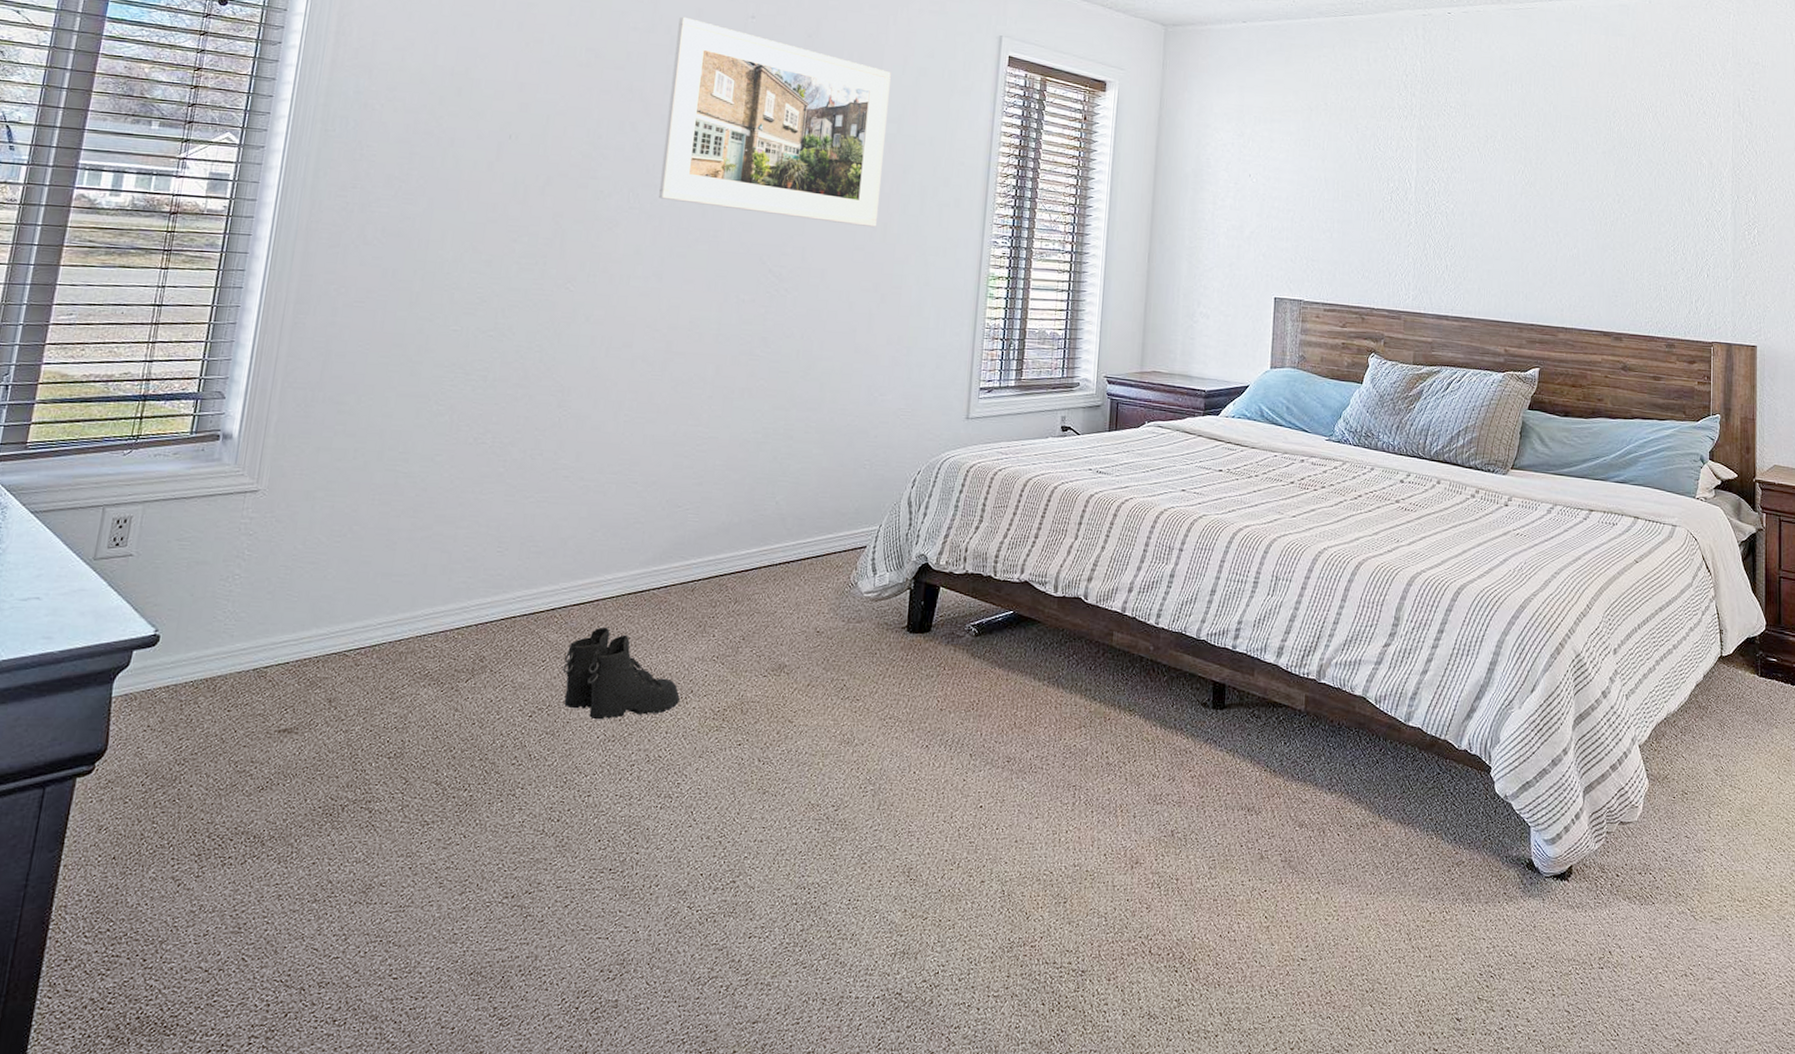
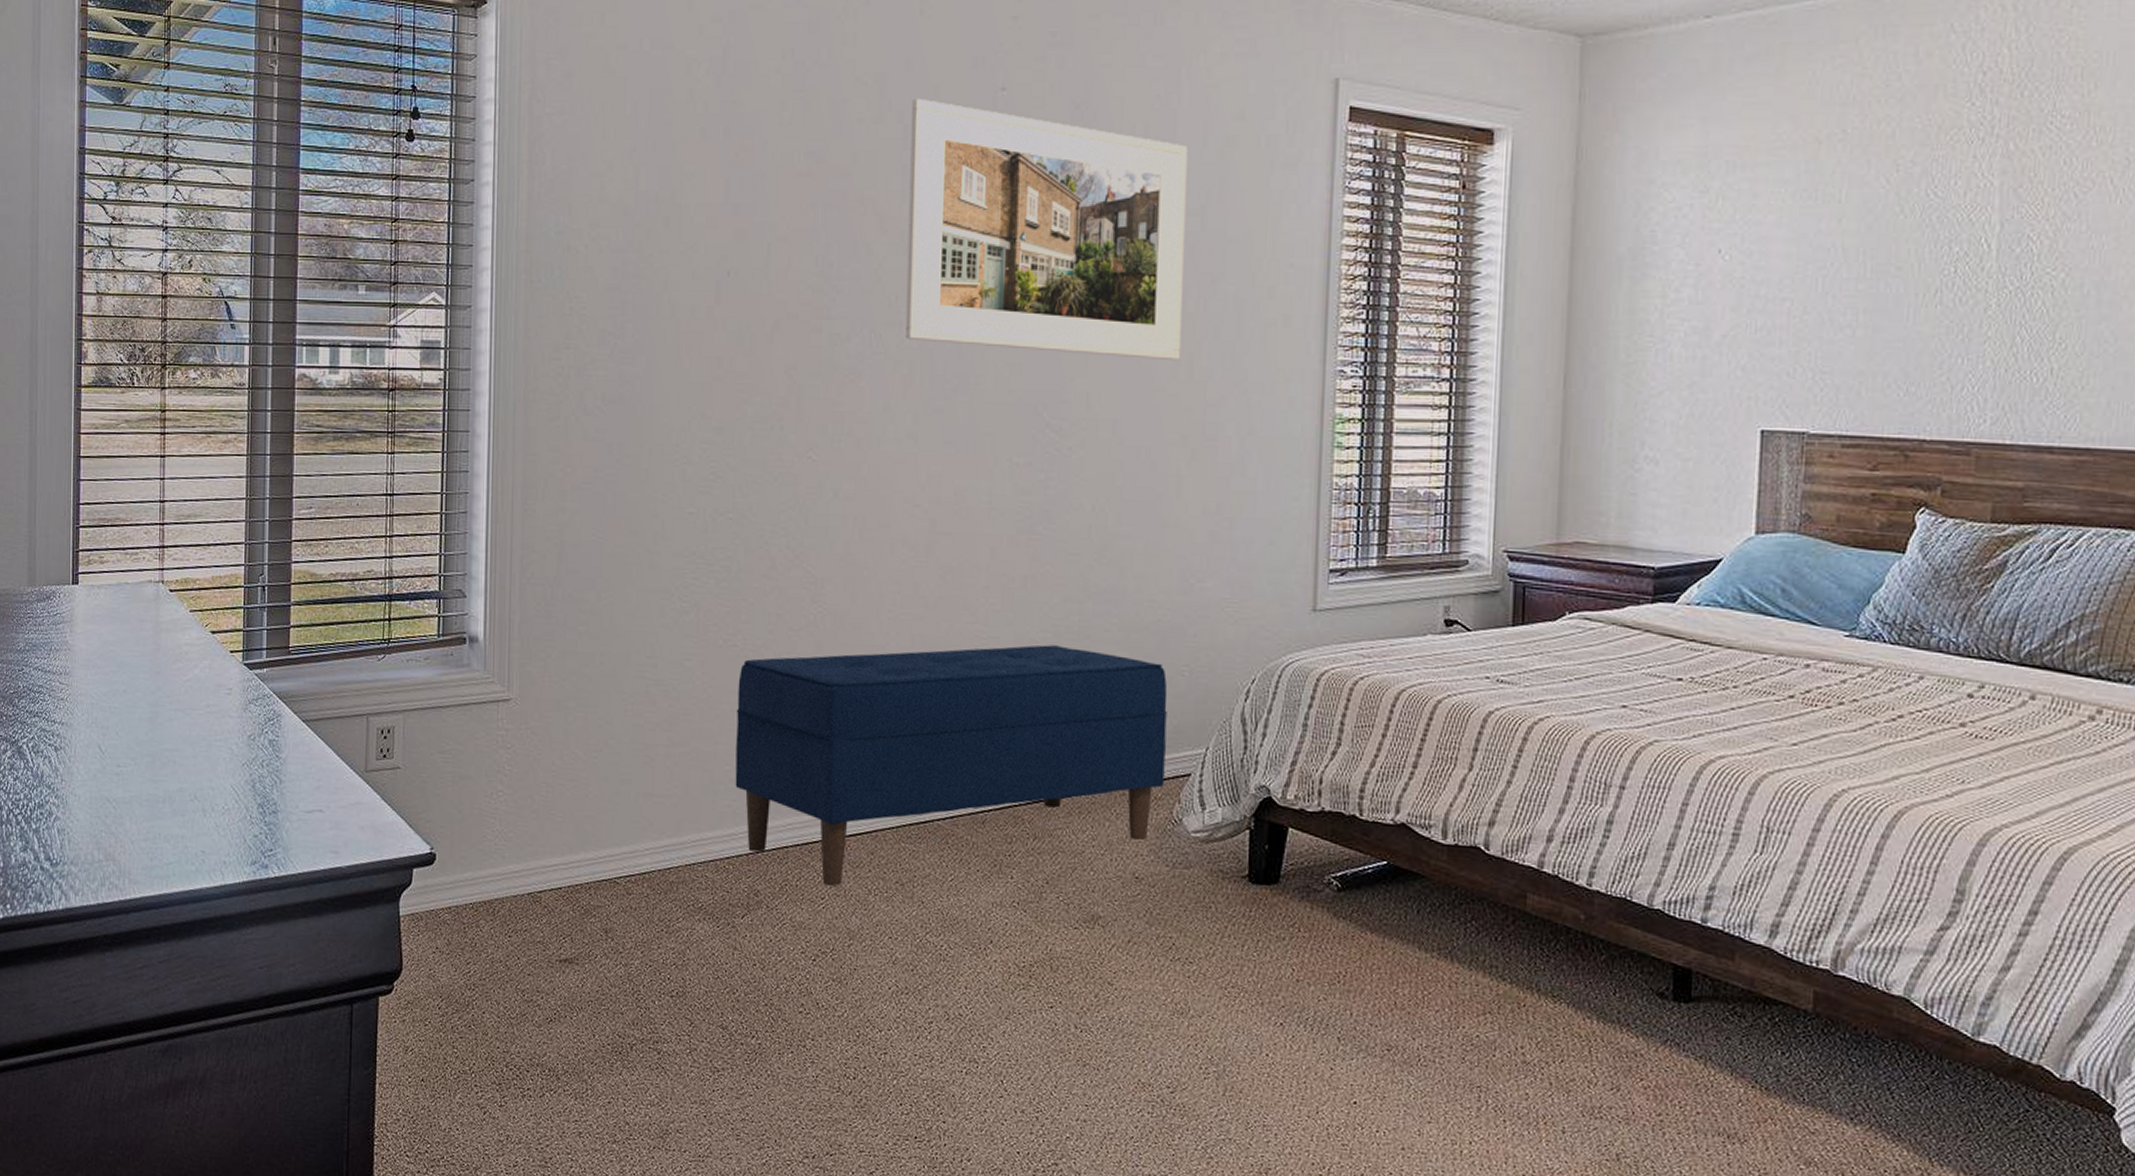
bench: none [471,443,852,650] -> present [735,645,1168,887]
boots: present [562,628,680,720] -> none [844,863,978,969]

